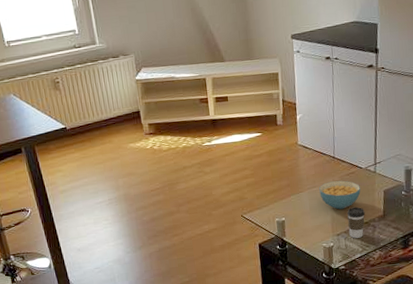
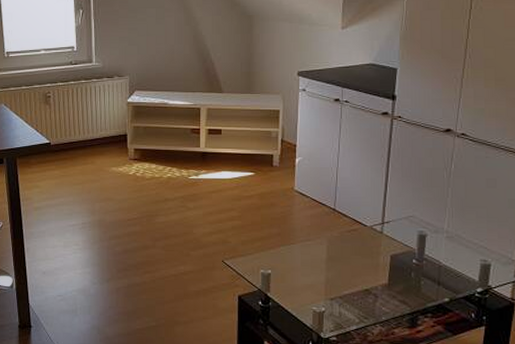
cereal bowl: present [319,180,361,210] -> none [314,237,362,270]
coffee cup: present [346,207,366,239] -> none [344,269,367,307]

